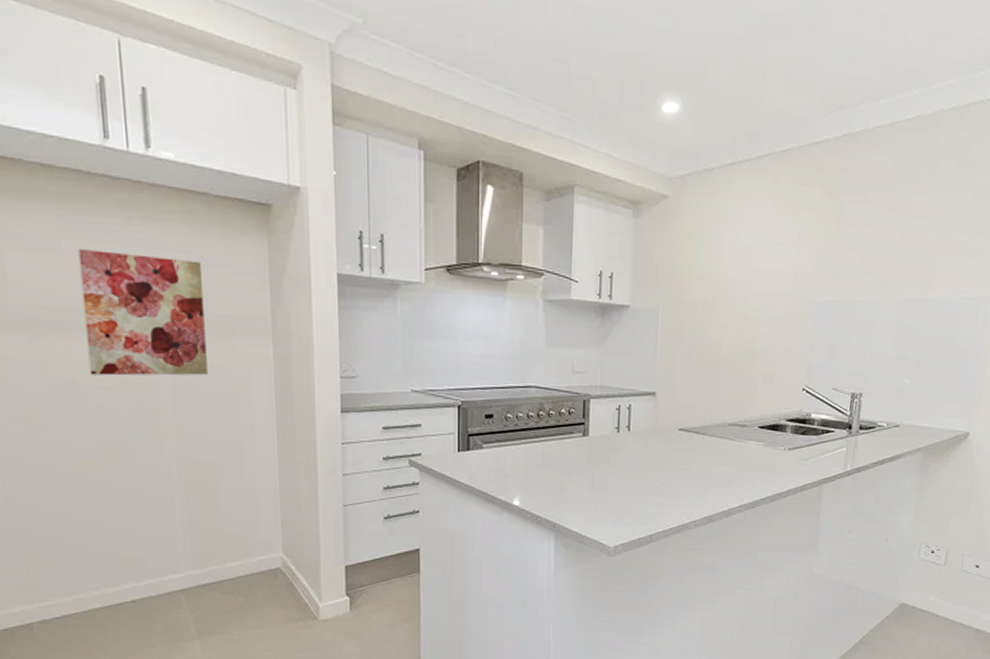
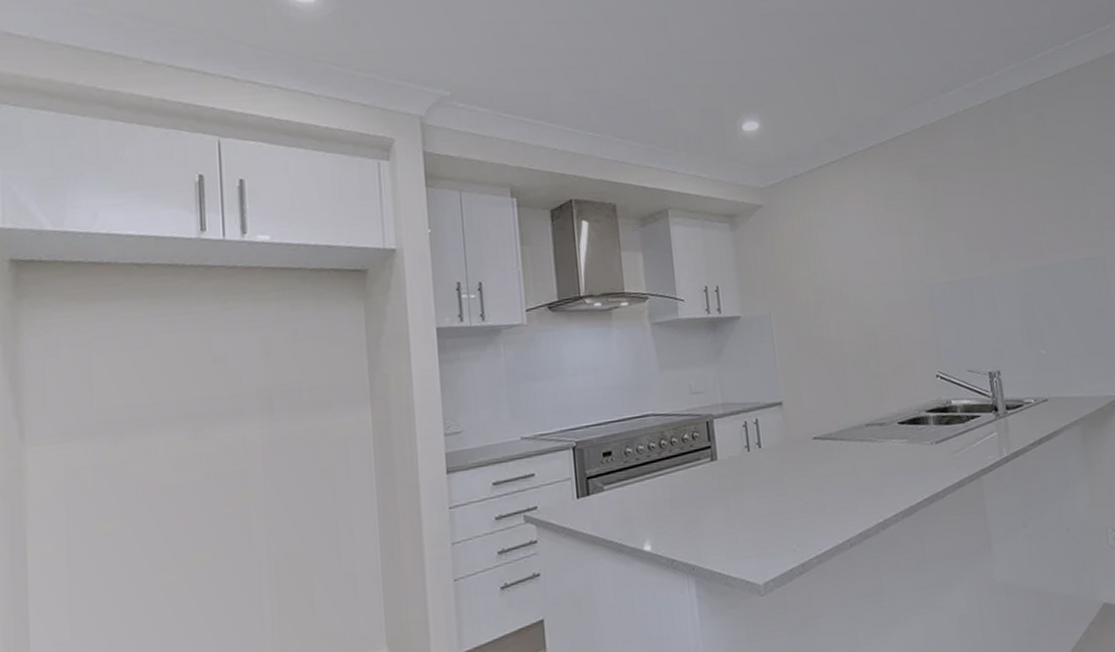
wall art: present [78,249,208,376] -> none [169,335,302,472]

